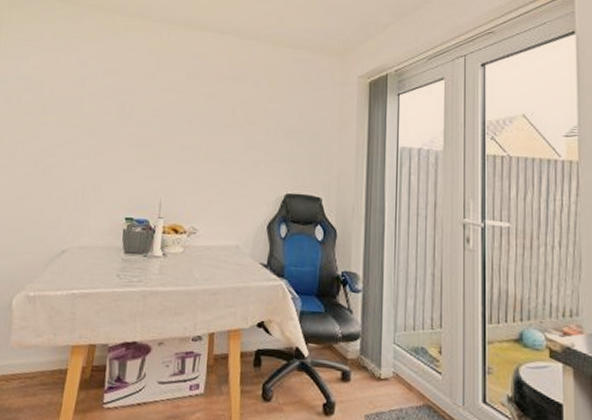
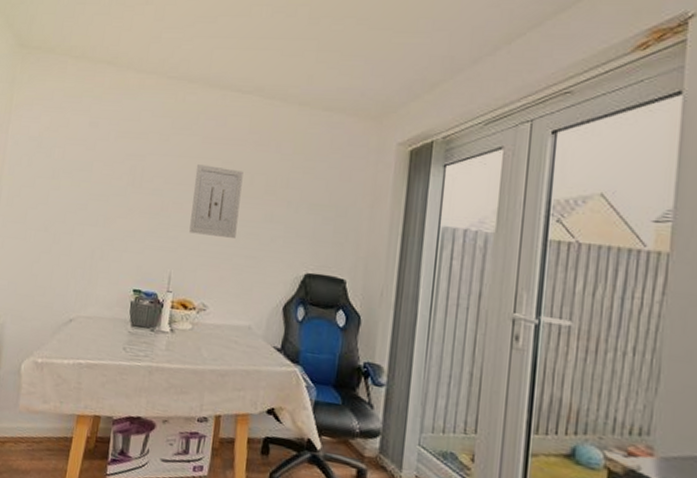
wall art: none [177,98,226,165] -> present [189,164,244,238]

